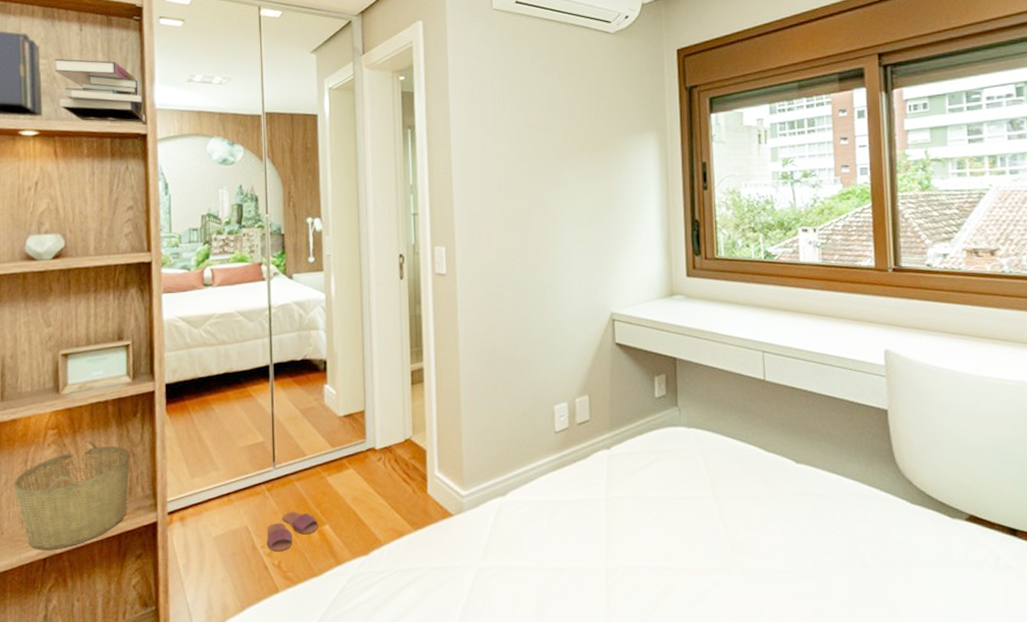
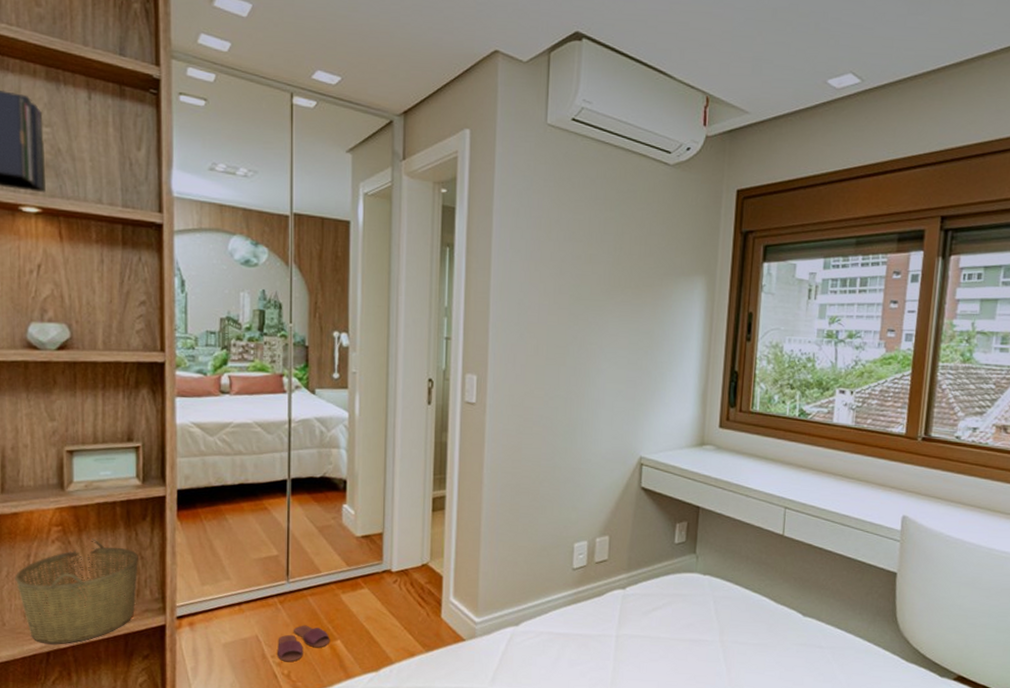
books: present [55,58,145,123] -> none [60,128,161,211]

